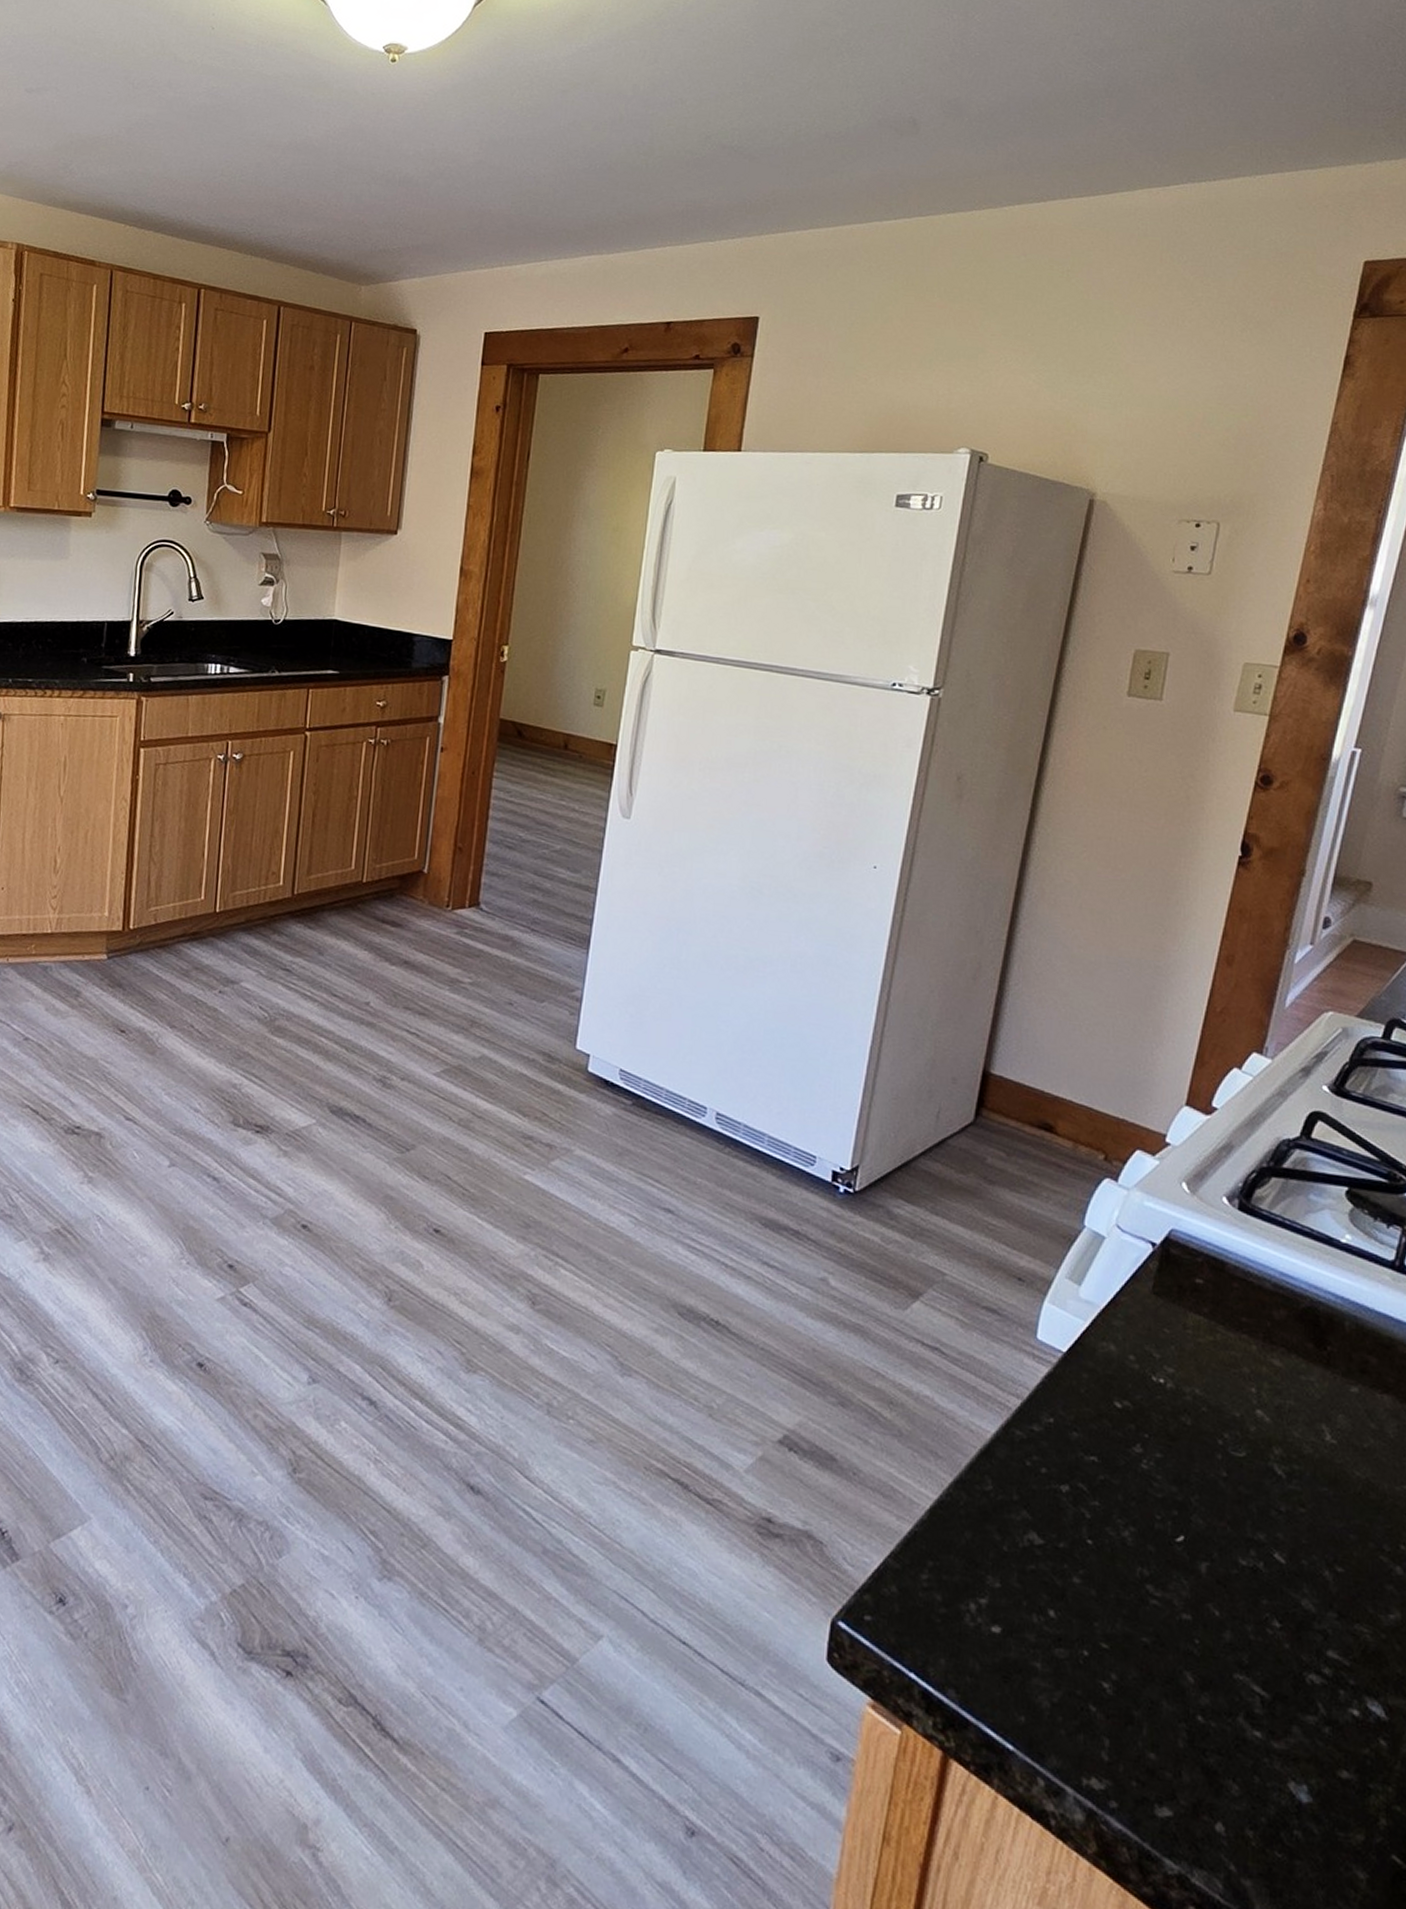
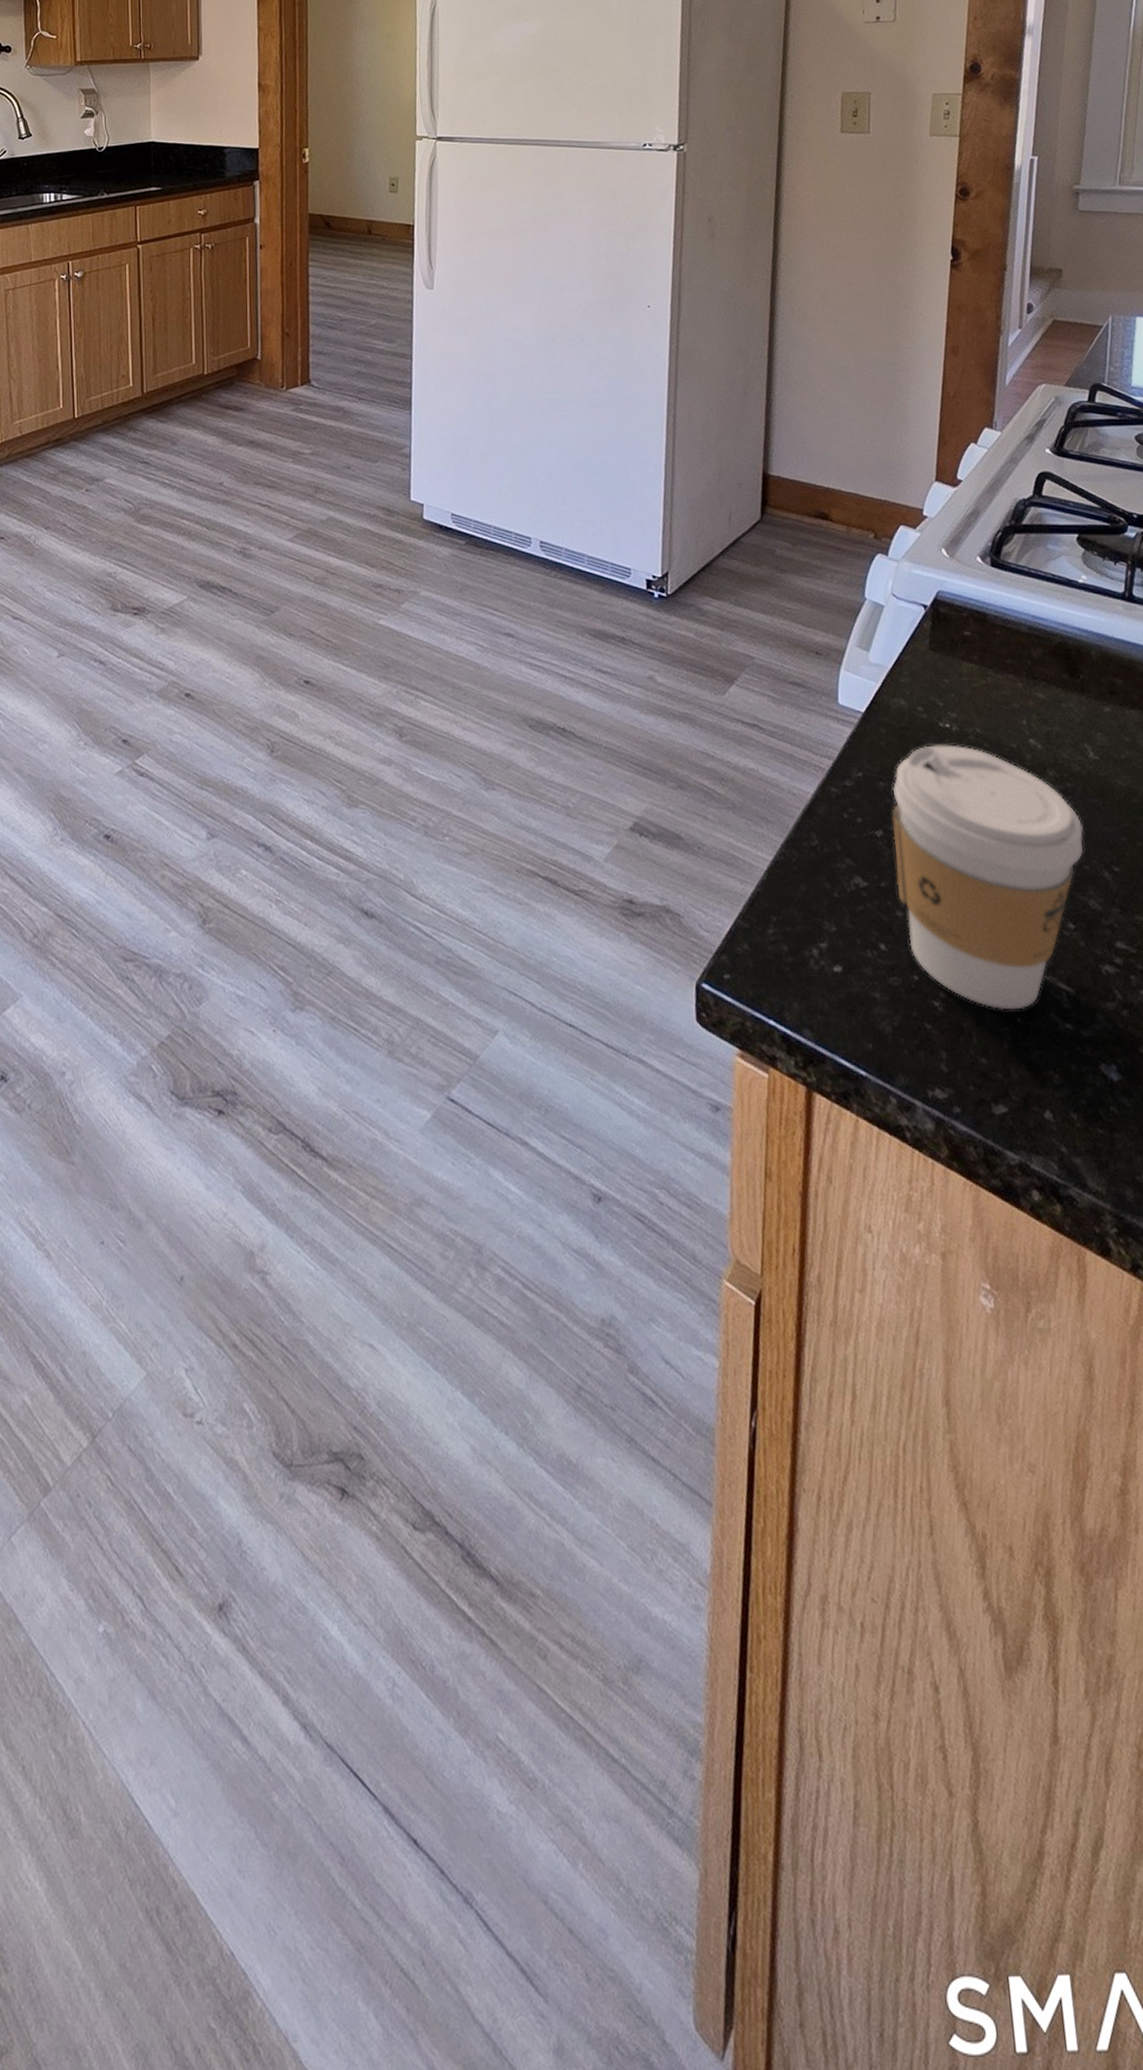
coffee cup: none [1077,1399,1306,1706] -> present [892,744,1084,1010]

